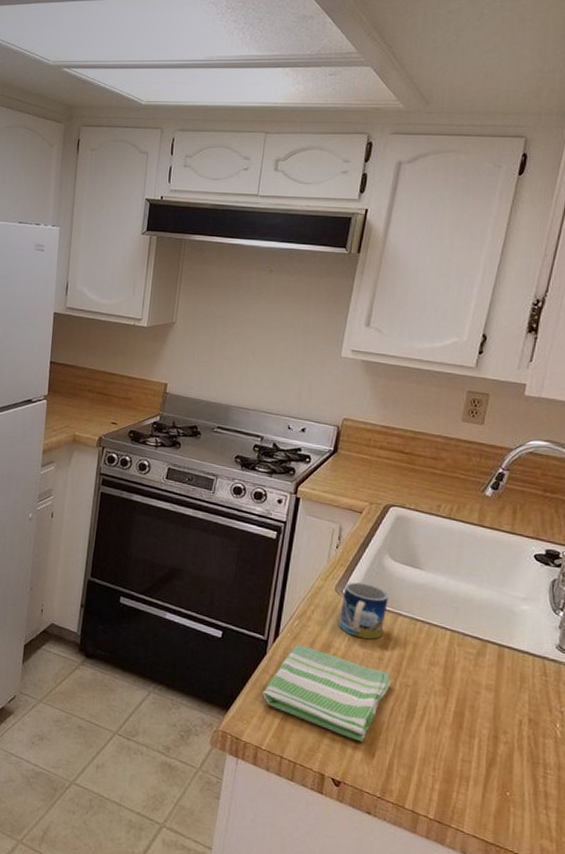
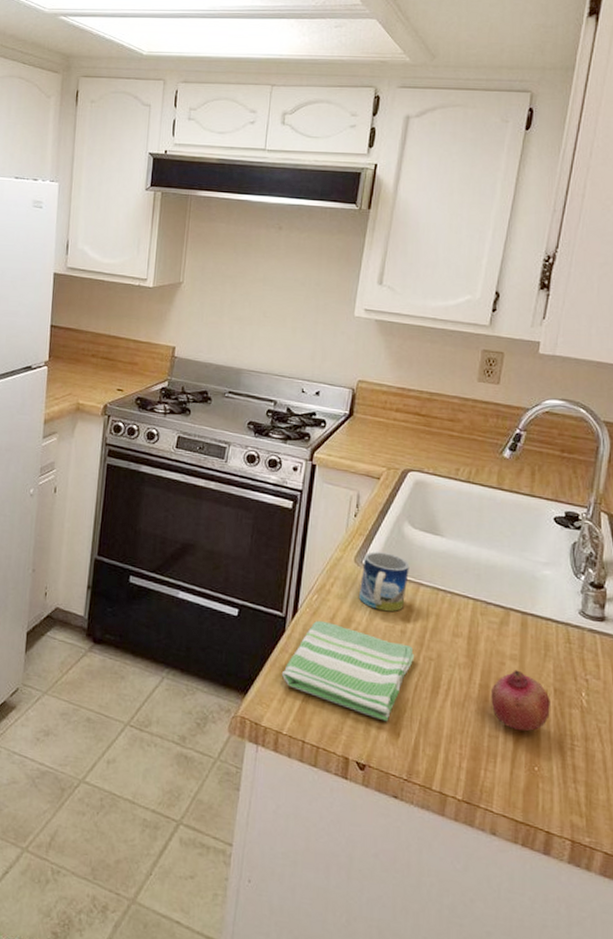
fruit: none [465,699,525,758] -> present [491,669,550,731]

